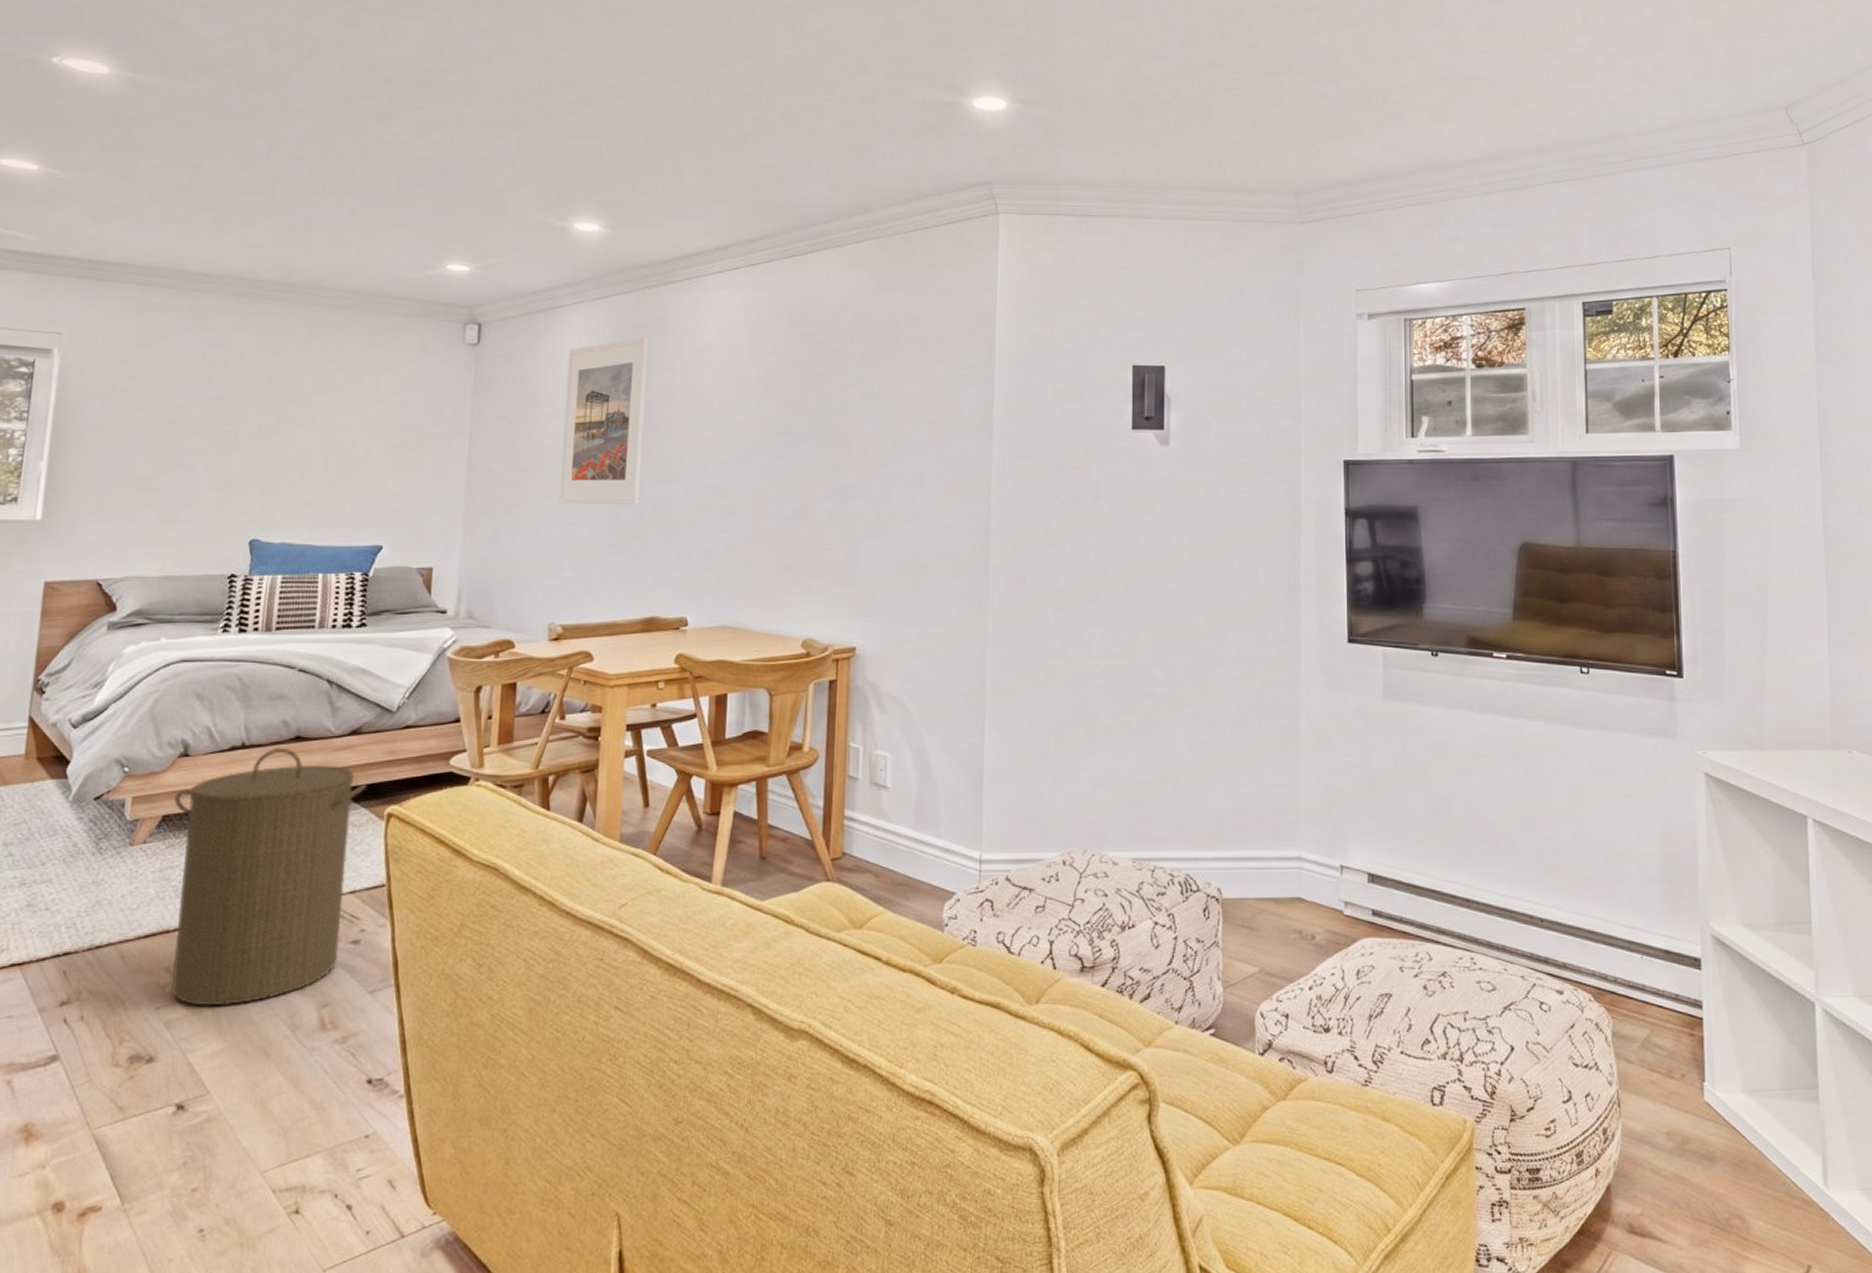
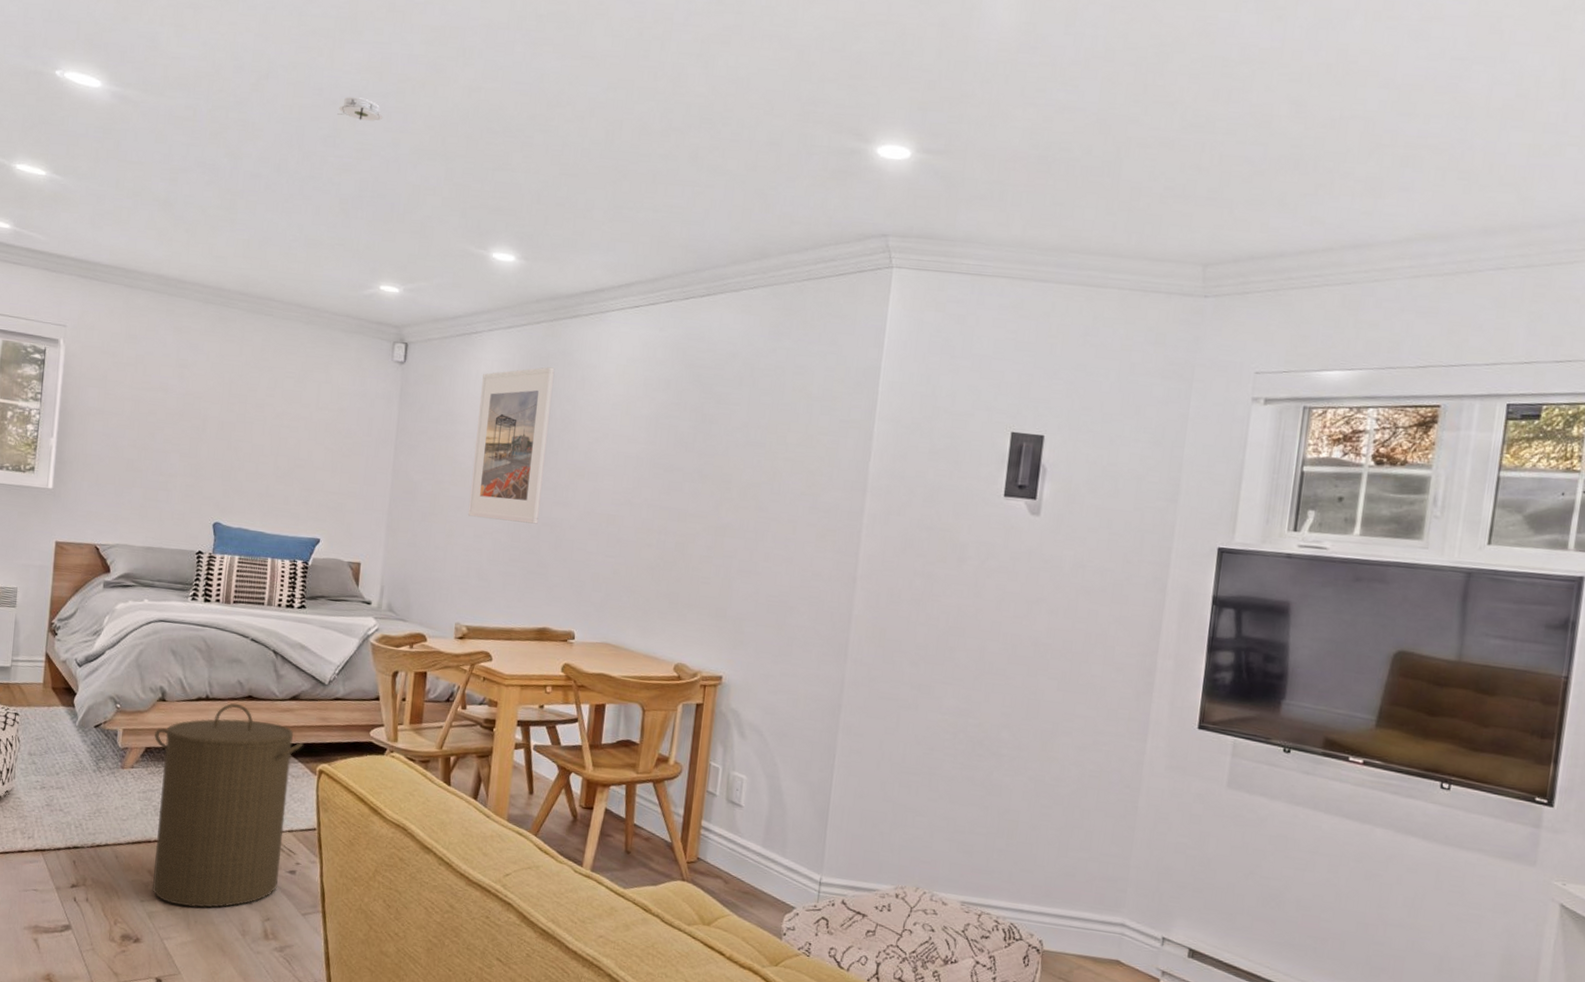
smoke detector: none [392,73,445,96] -> present [337,97,383,121]

